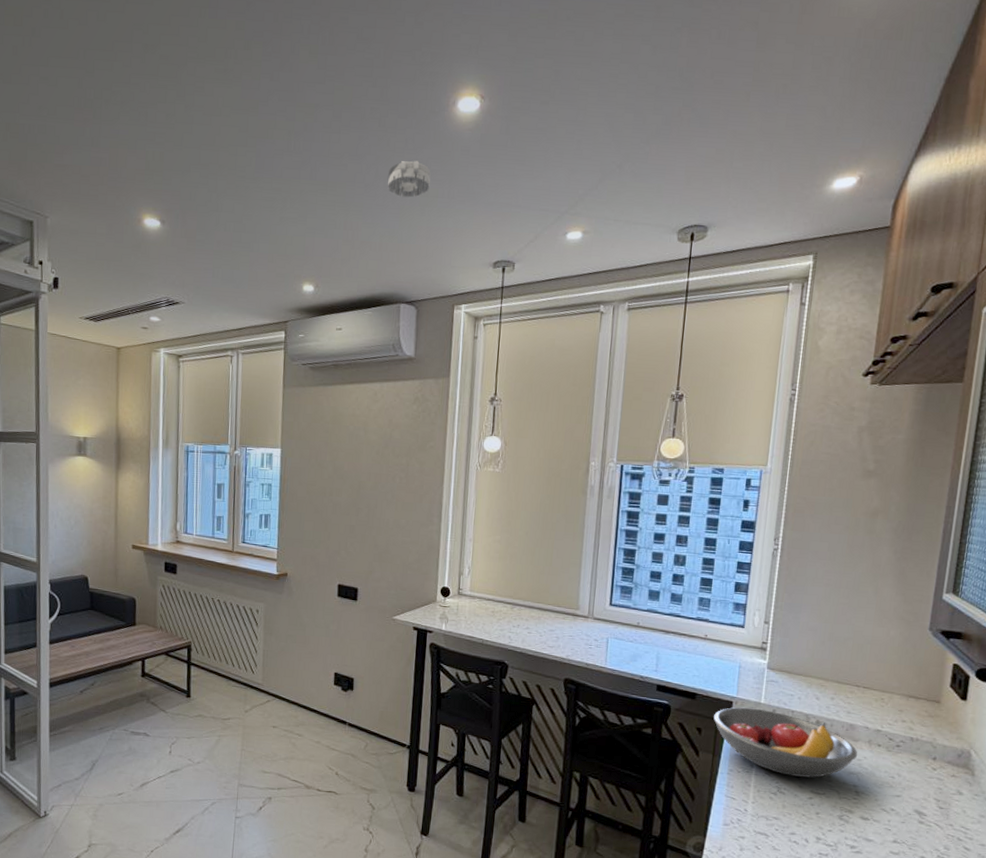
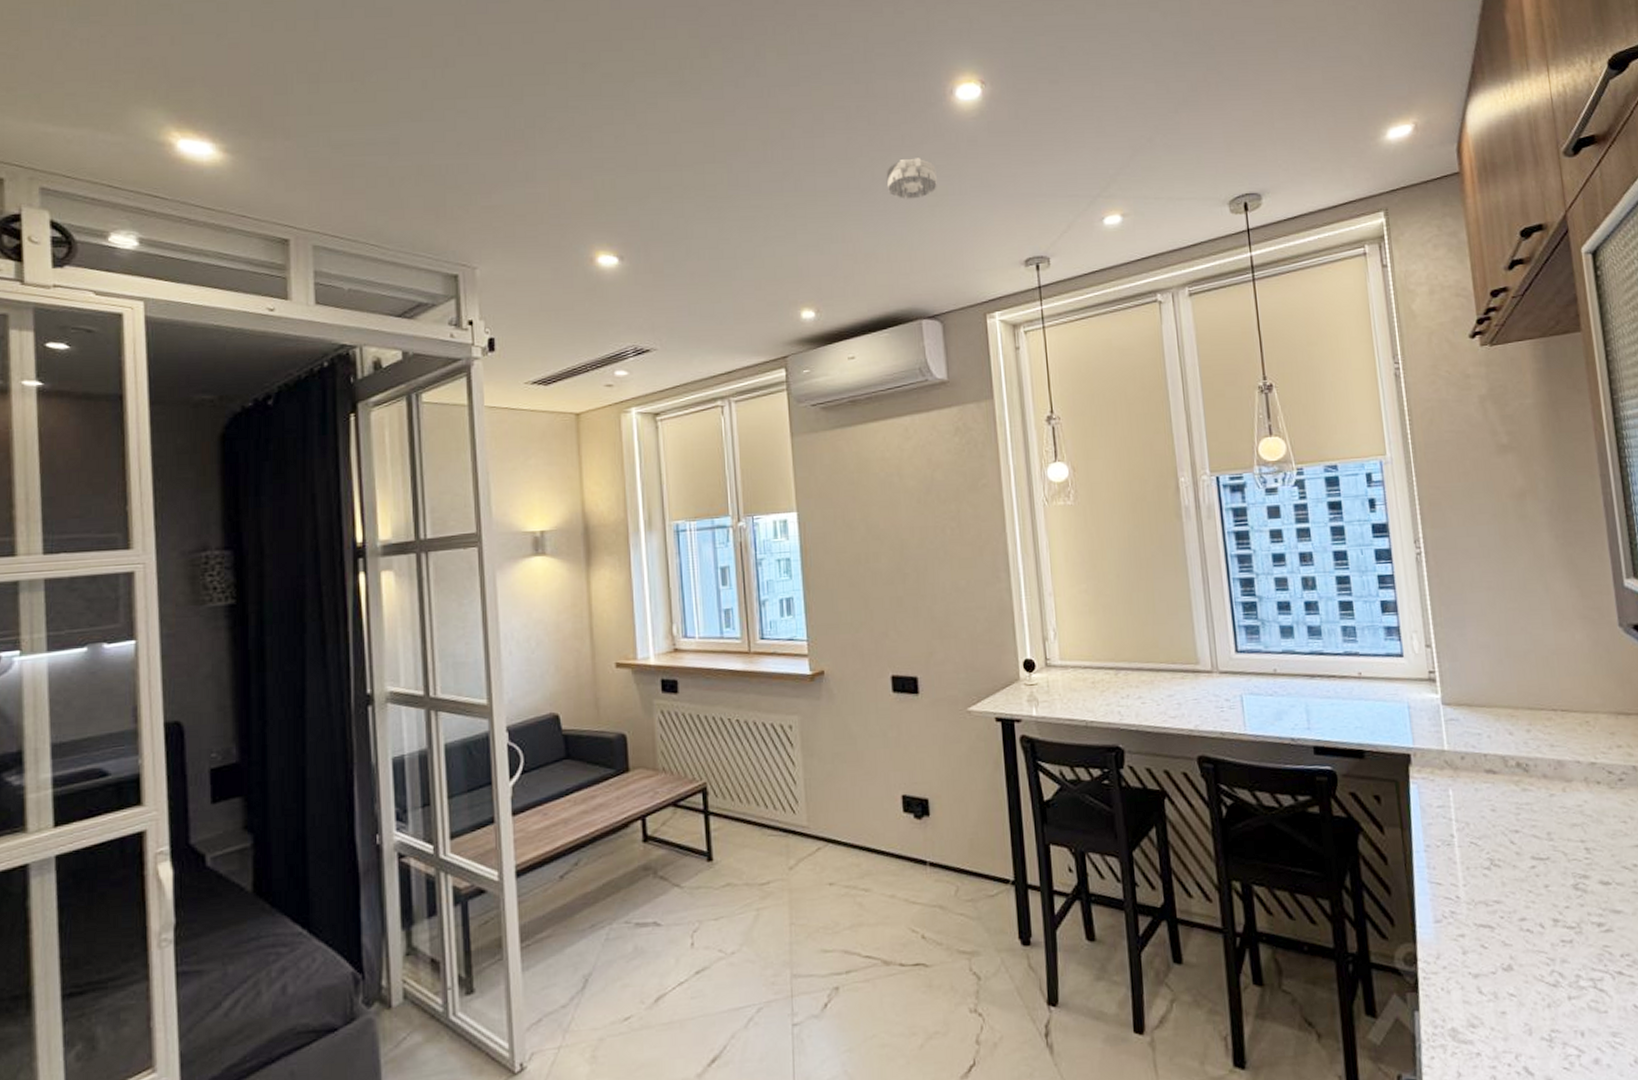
fruit bowl: present [713,707,858,778] -> none [1390,758,1576,842]

